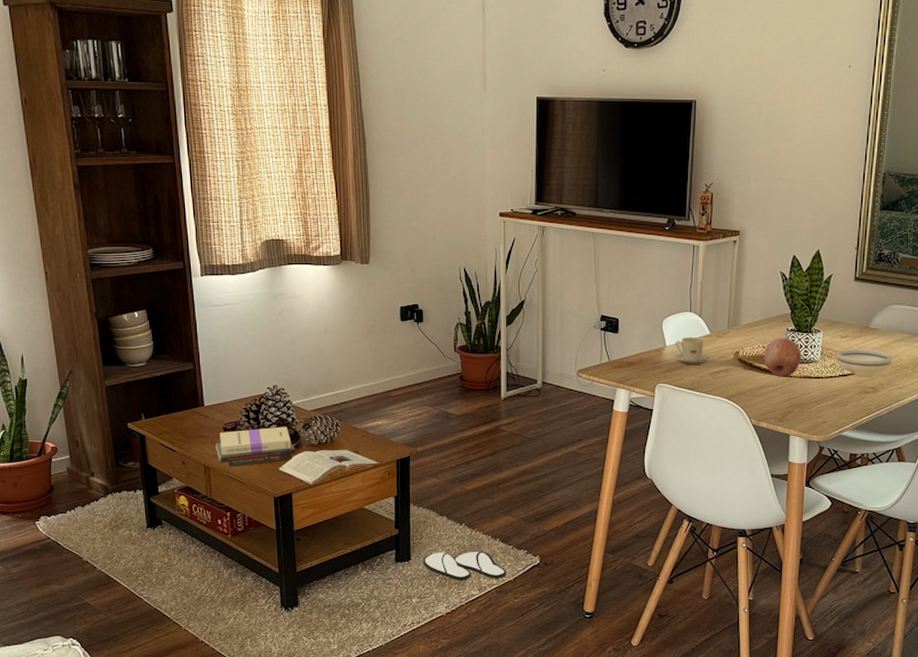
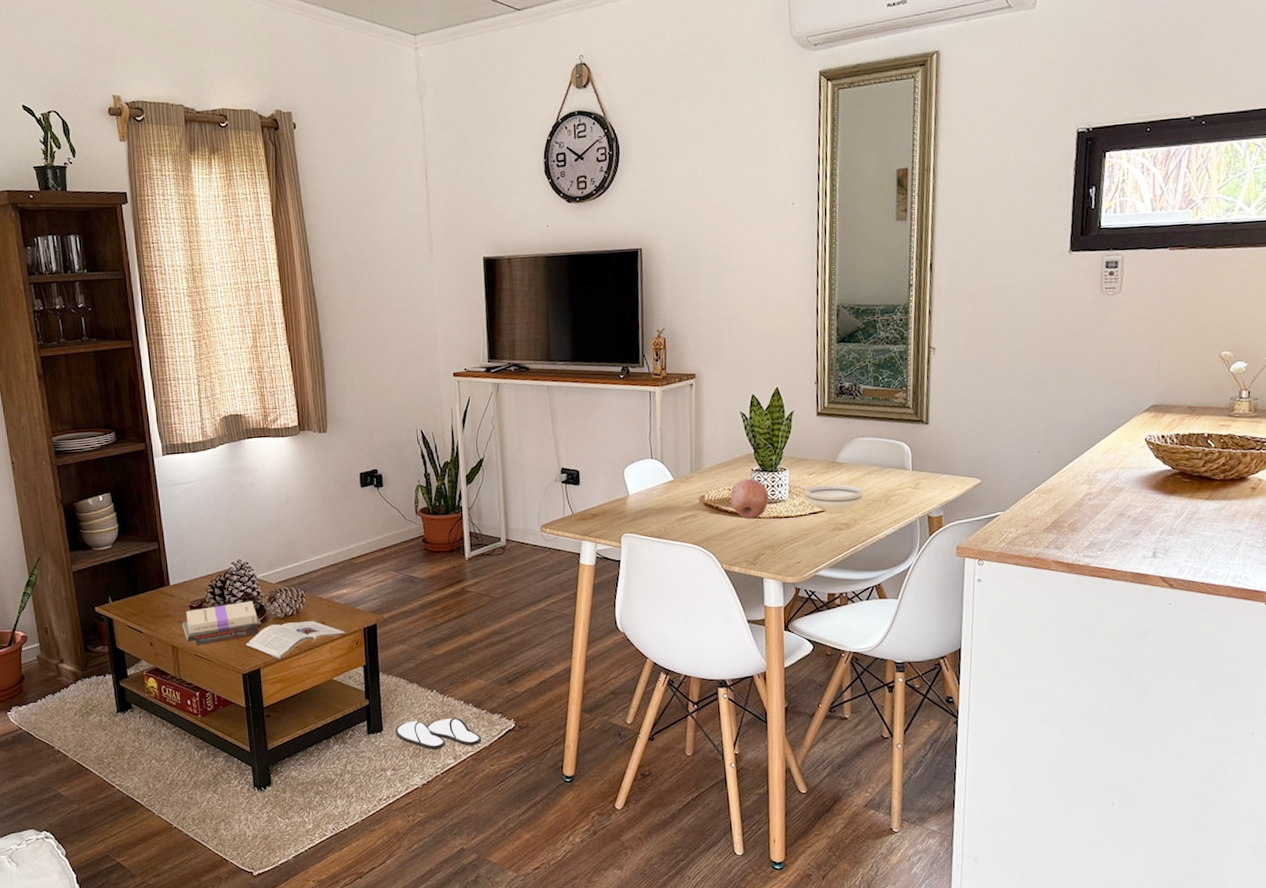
teacup: present [673,336,711,365] -> none [637,483,676,513]

